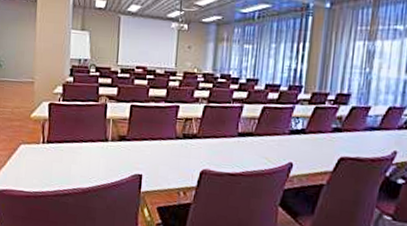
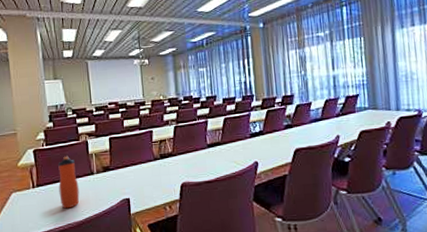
water bottle: none [68,116,91,173] -> present [58,156,80,209]

